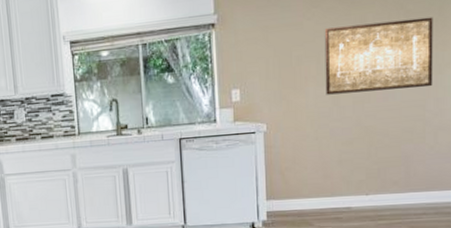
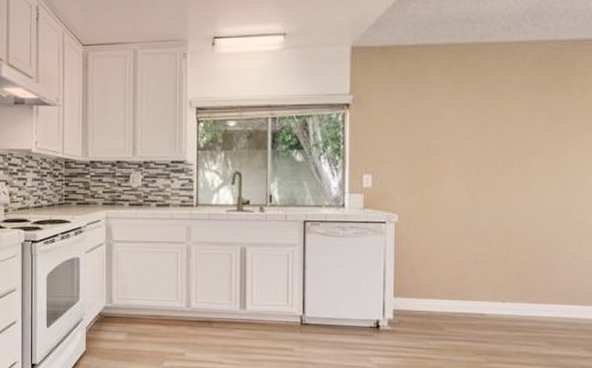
wall art: present [324,16,433,95] -> none [463,119,580,192]

